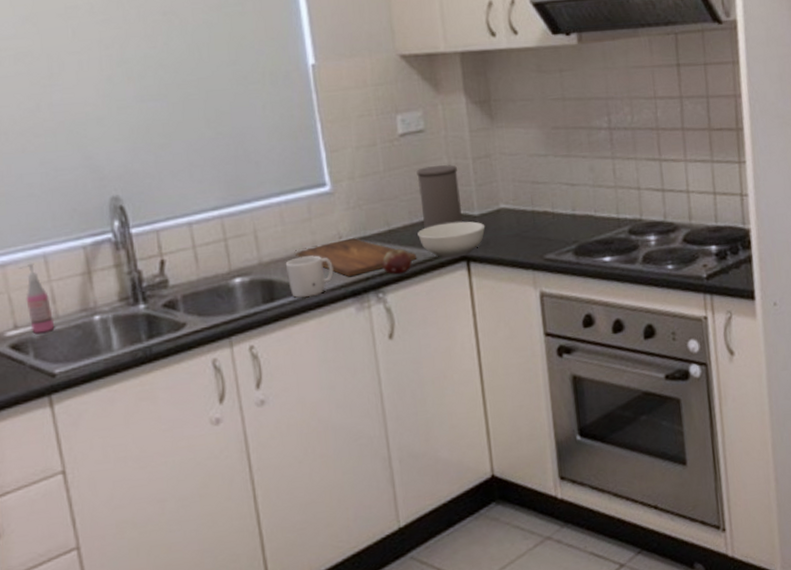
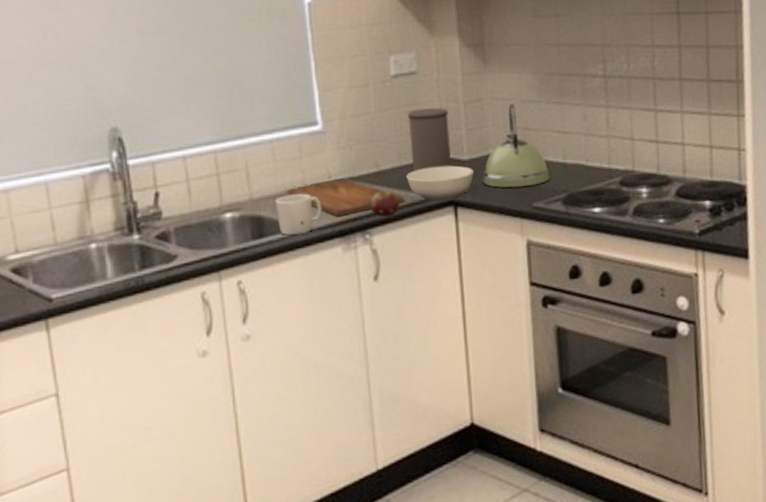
soap dispenser: present [18,263,55,335] -> none [21,189,54,260]
kettle: none [493,158,561,242] -> present [482,104,551,189]

